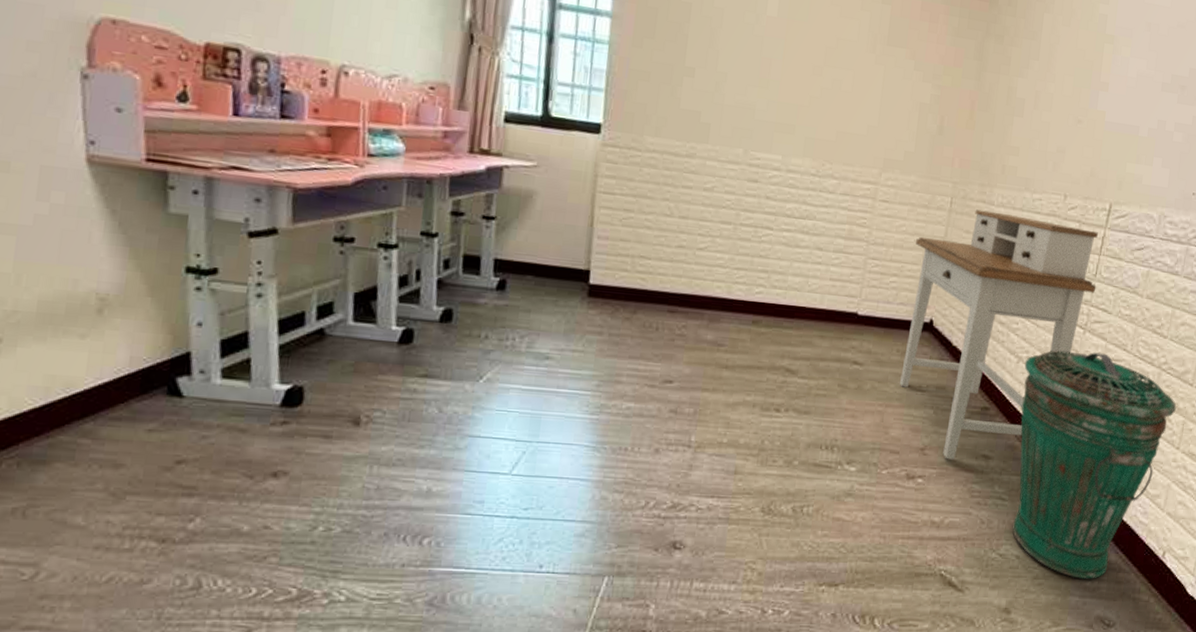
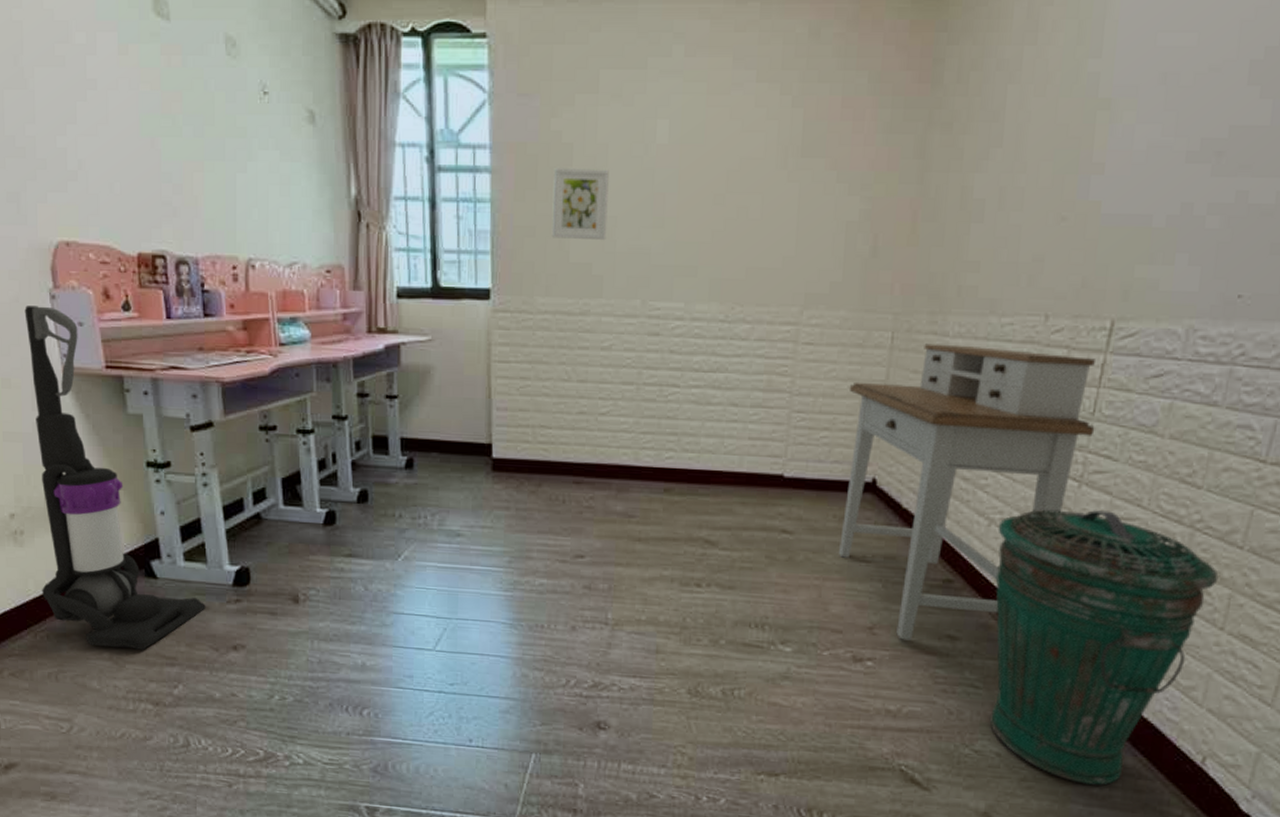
vacuum cleaner: none [18,82,243,479] -> present [24,306,206,650]
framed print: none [665,21,723,93] -> present [551,166,609,241]

